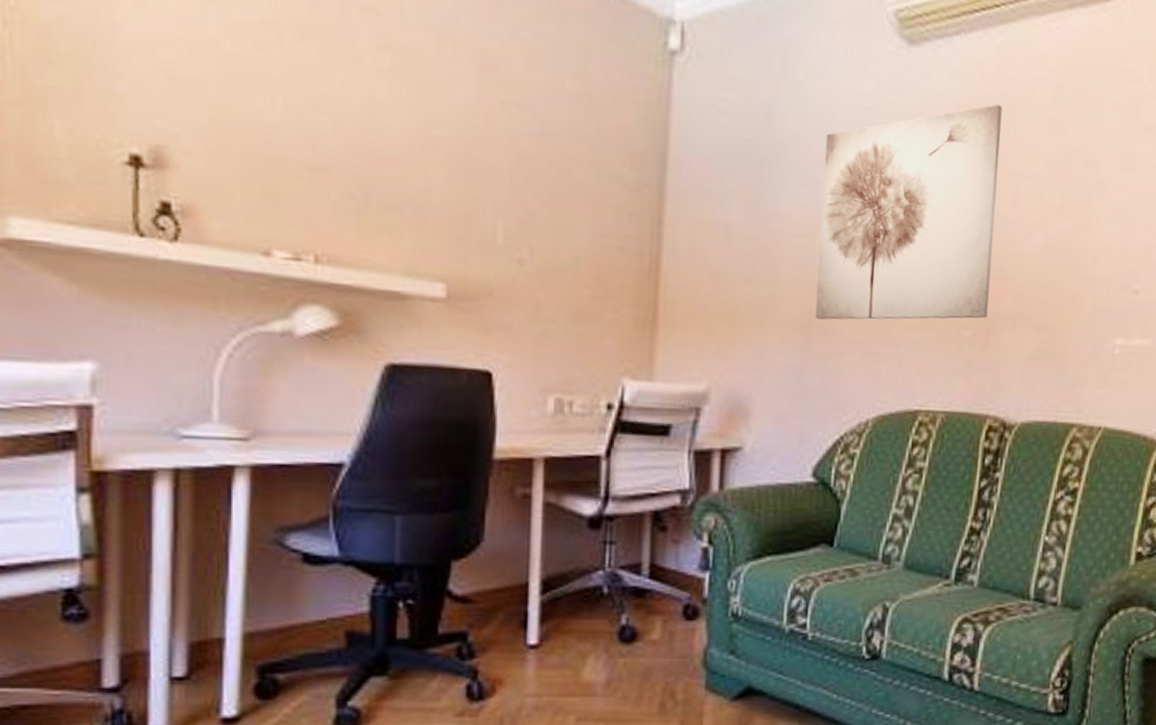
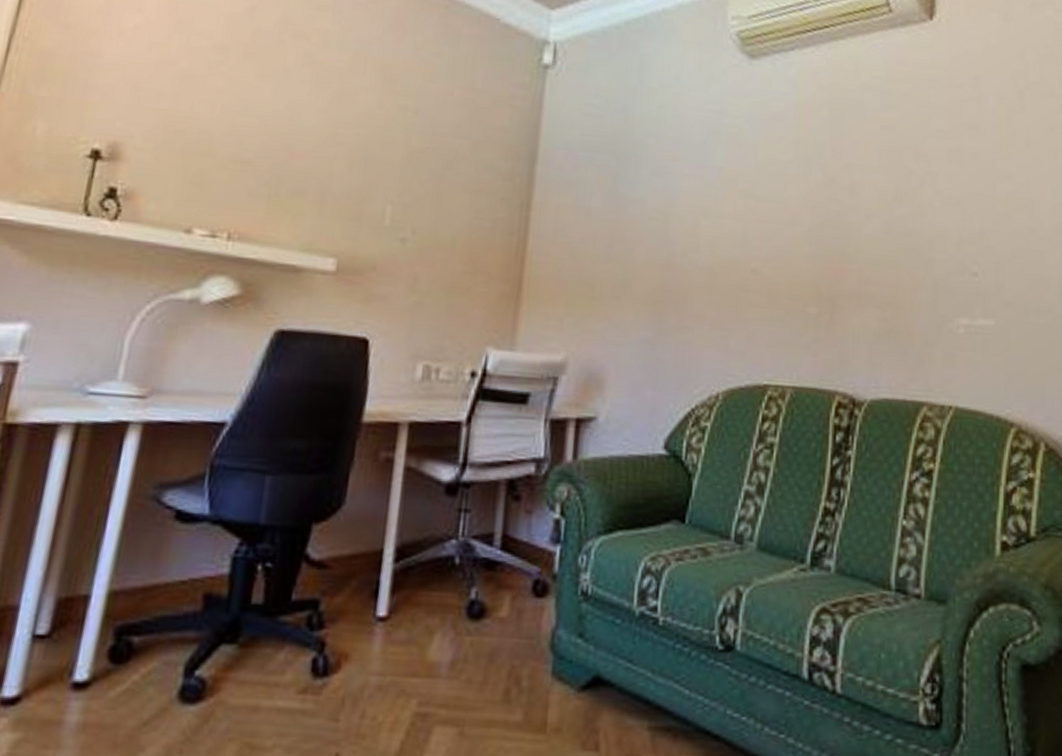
wall art: present [815,104,1002,320] -> none [667,107,836,297]

